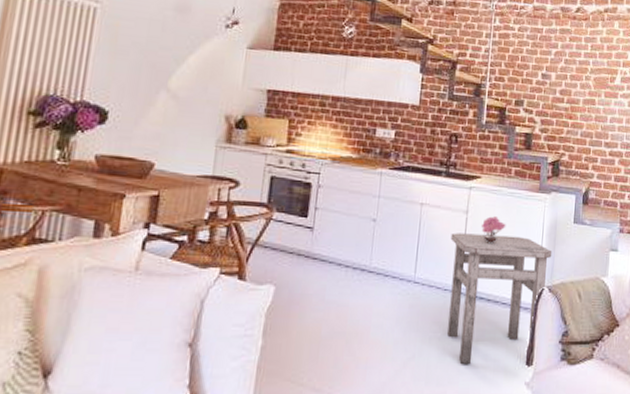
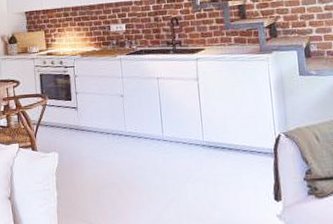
side table: present [447,233,552,364] -> none [187,93,283,202]
potted plant: present [480,215,506,244] -> none [211,78,235,103]

